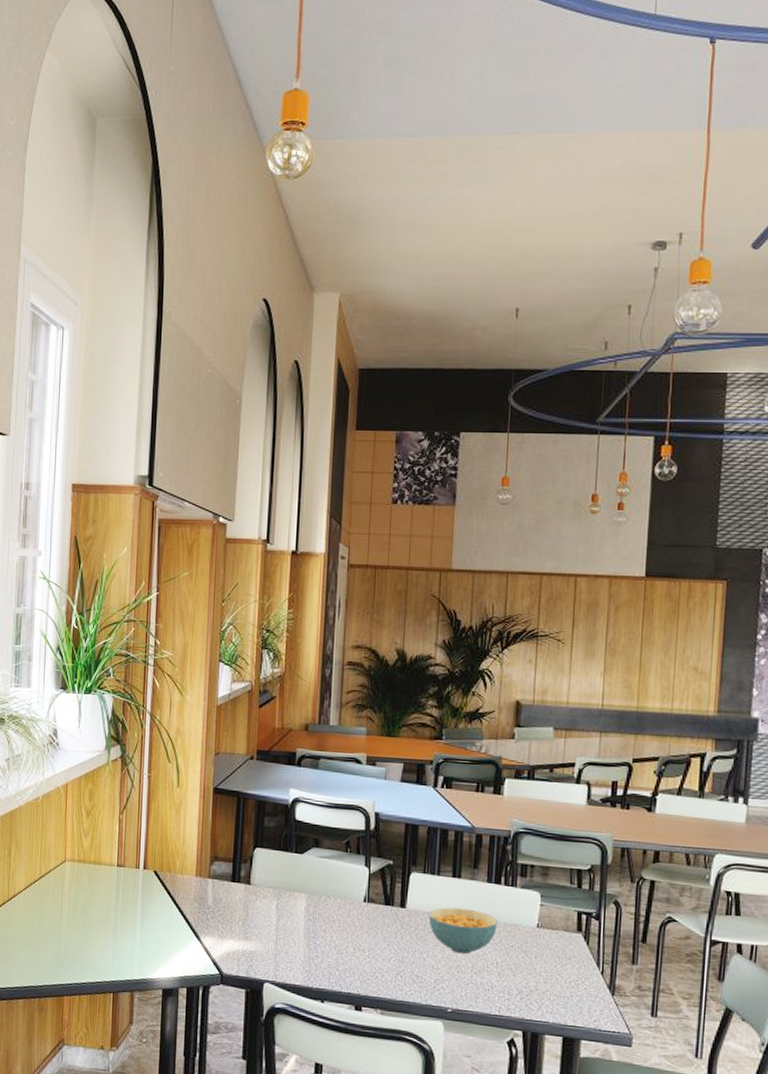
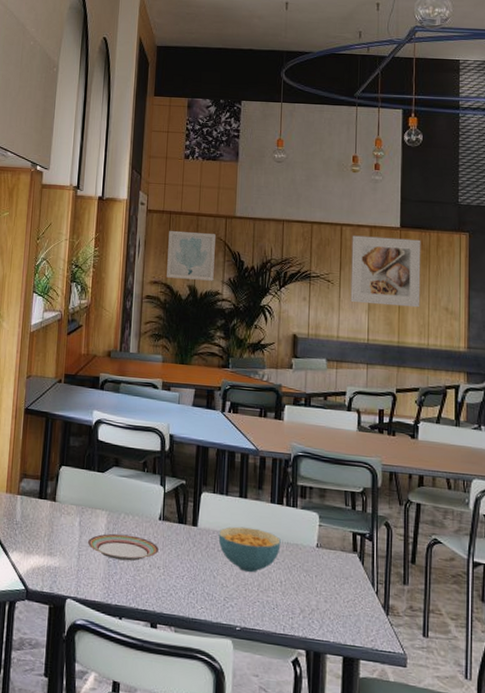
plate: none [285,916,363,945] -> present [87,533,159,561]
wall art: none [371,588,428,644] -> present [167,231,216,281]
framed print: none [583,587,670,668] -> present [350,235,421,308]

